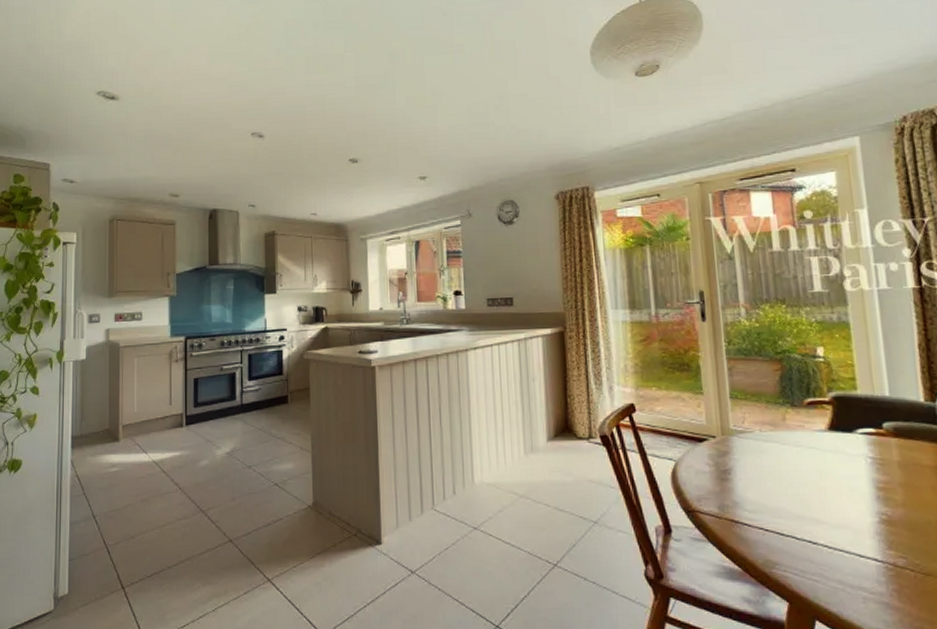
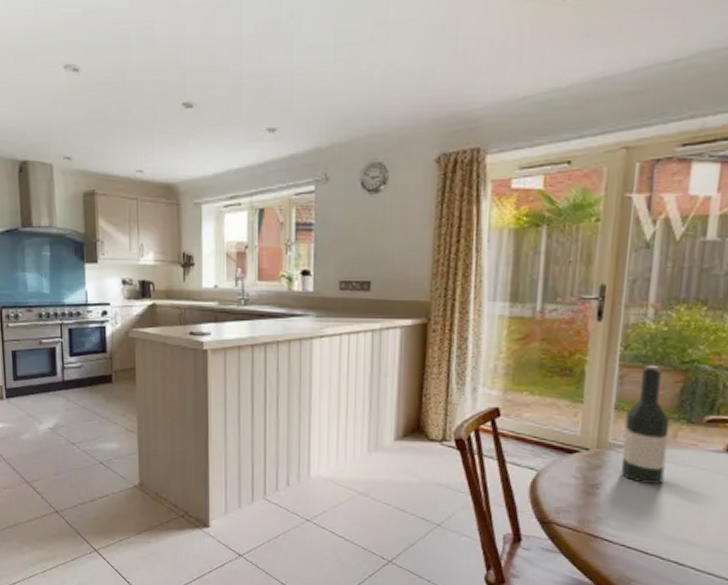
wine bottle: none [740,356,783,467] -> present [620,364,671,486]

